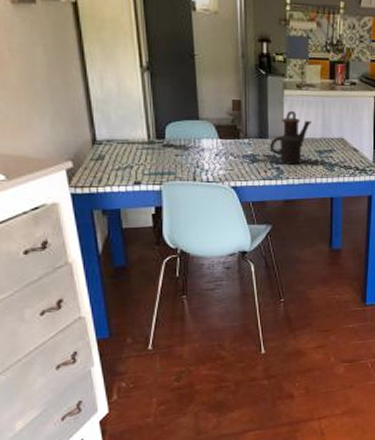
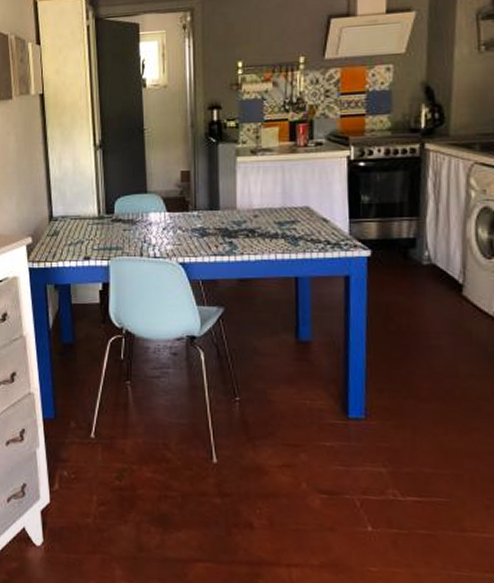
teapot: present [270,110,313,165] -> none [222,178,270,239]

